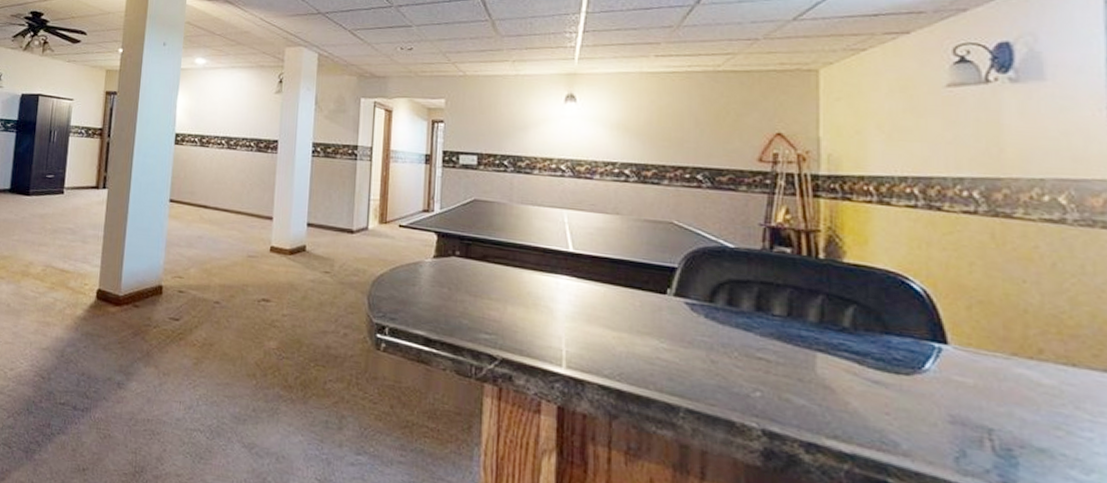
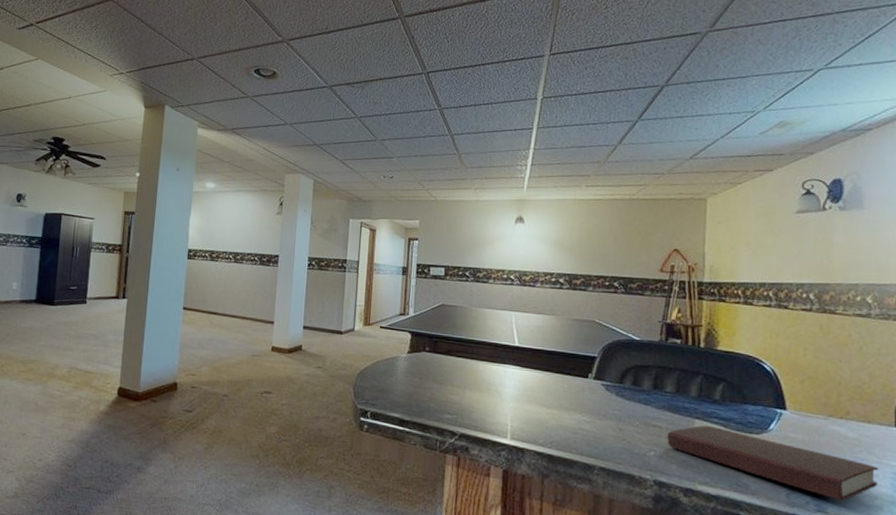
book: none [778,360,1094,472] -> present [667,425,879,501]

